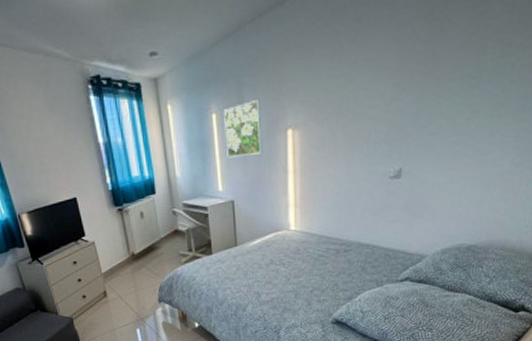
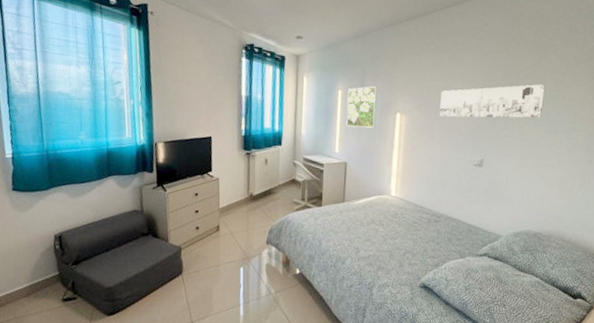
wall art: none [342,52,487,124] -> present [439,84,546,118]

